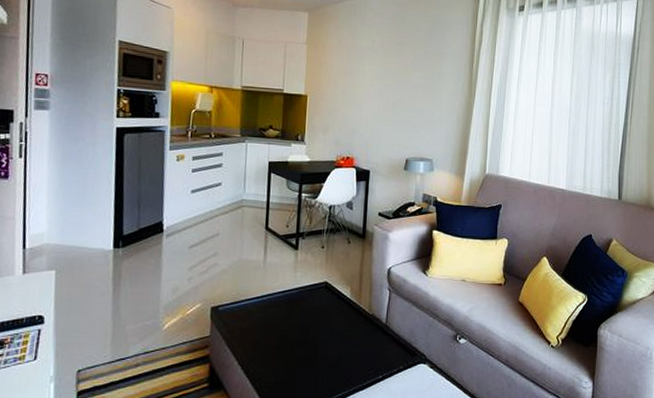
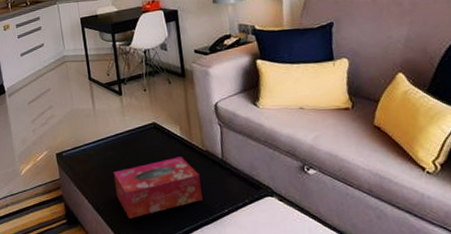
tissue box: none [272,319,361,383] -> present [113,157,203,219]

